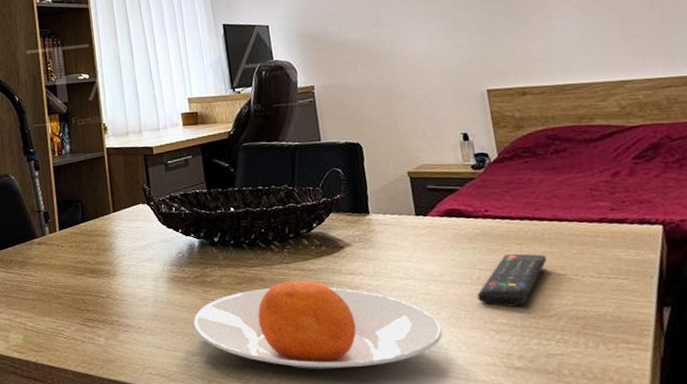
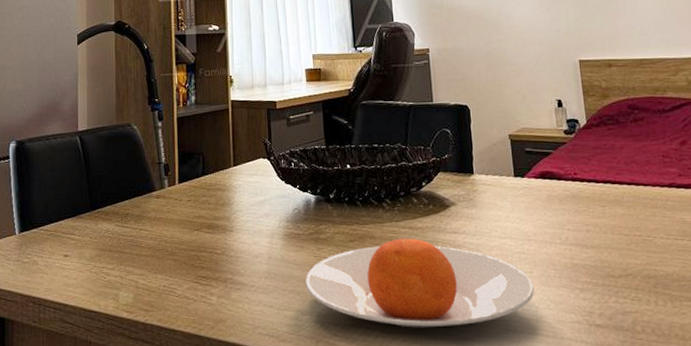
remote control: present [477,254,547,307] -> none [565,216,625,266]

